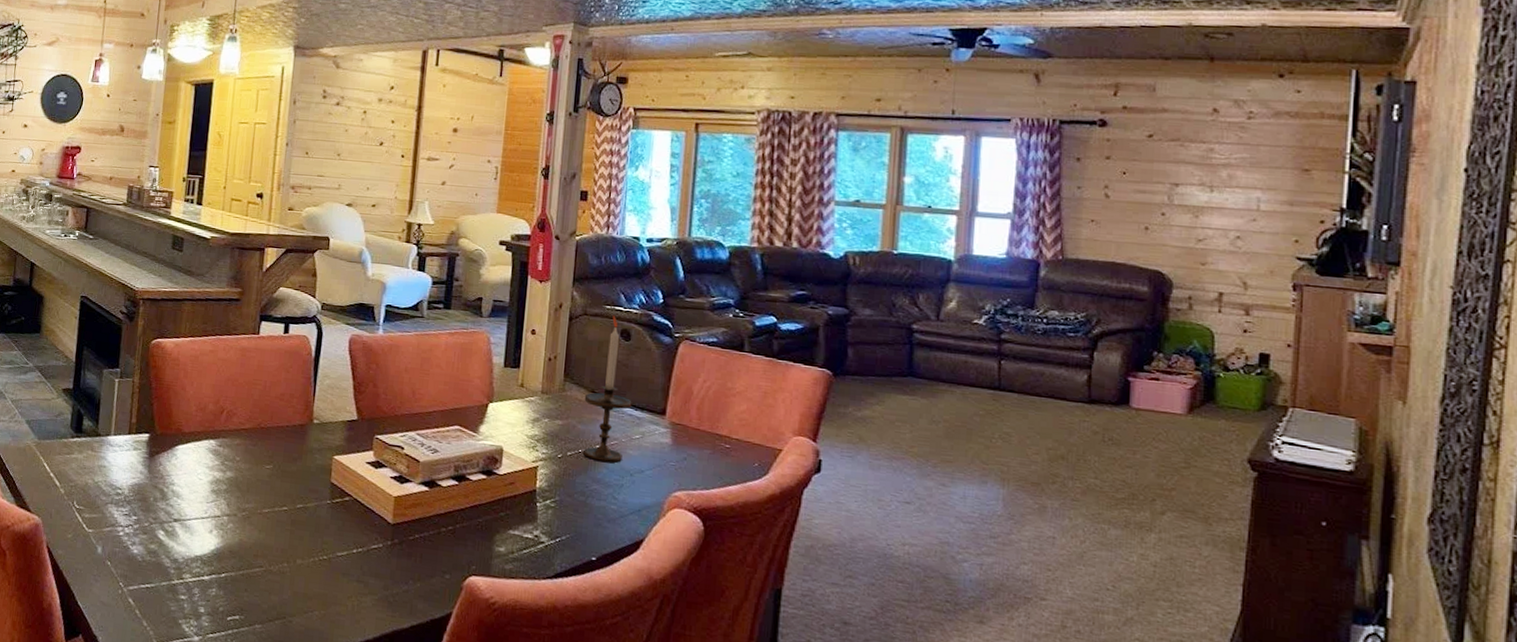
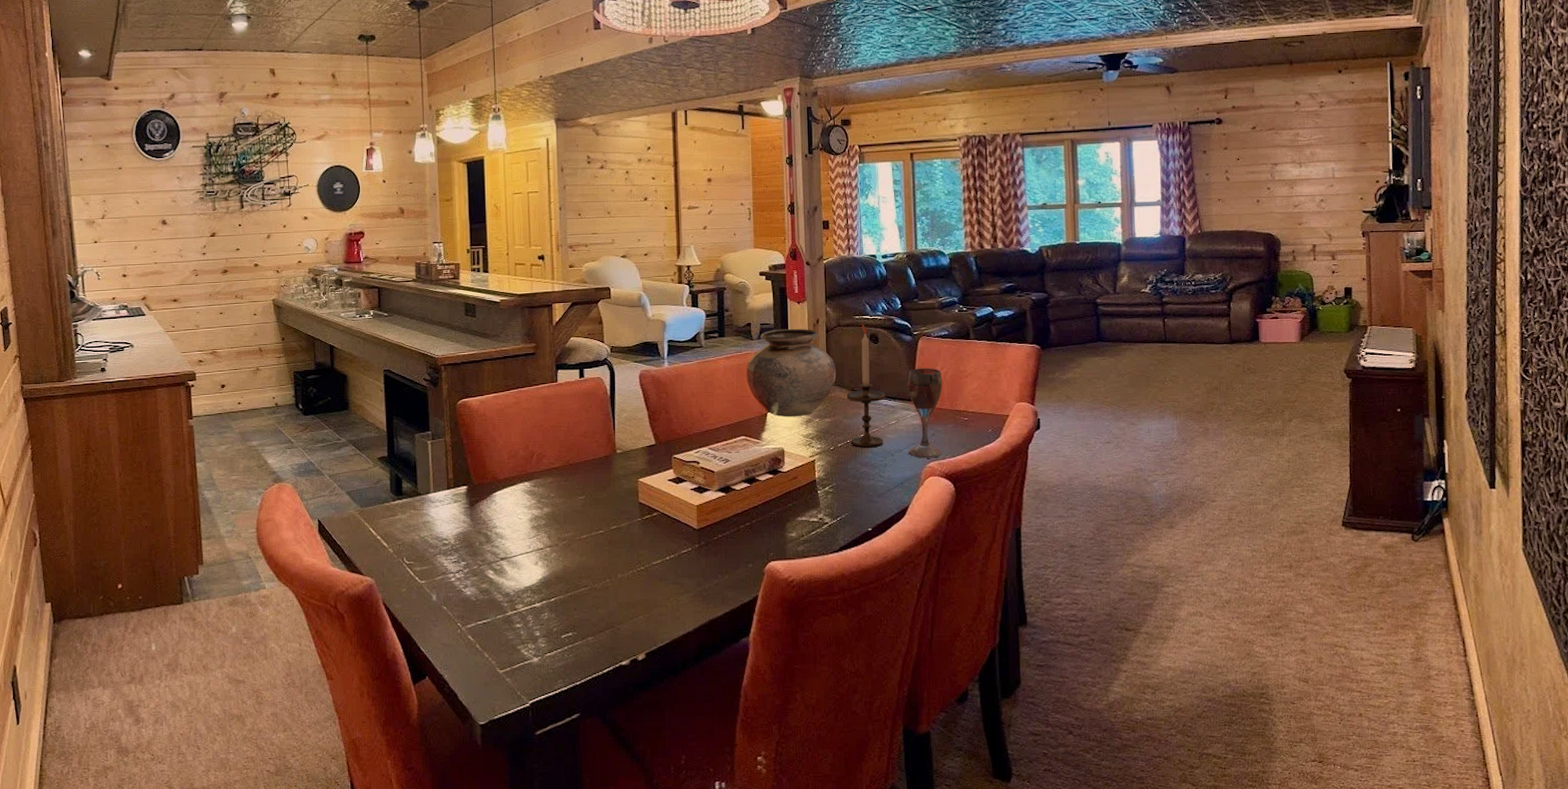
vase: none [469,308,576,413] -> present [746,328,837,417]
cup: none [651,376,704,487] -> present [907,368,943,459]

